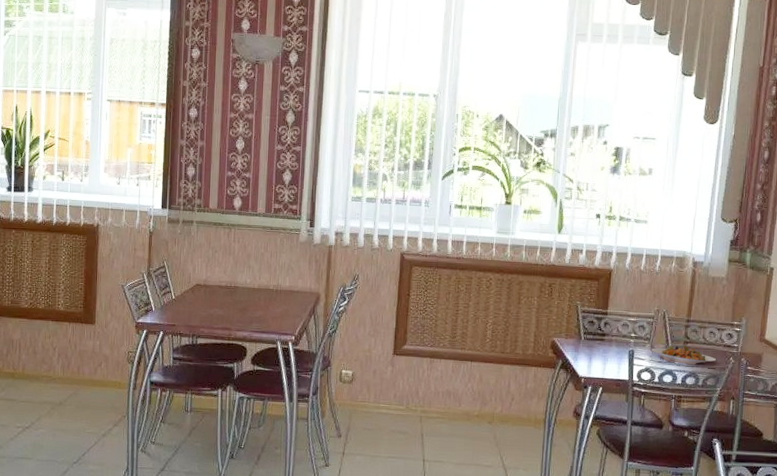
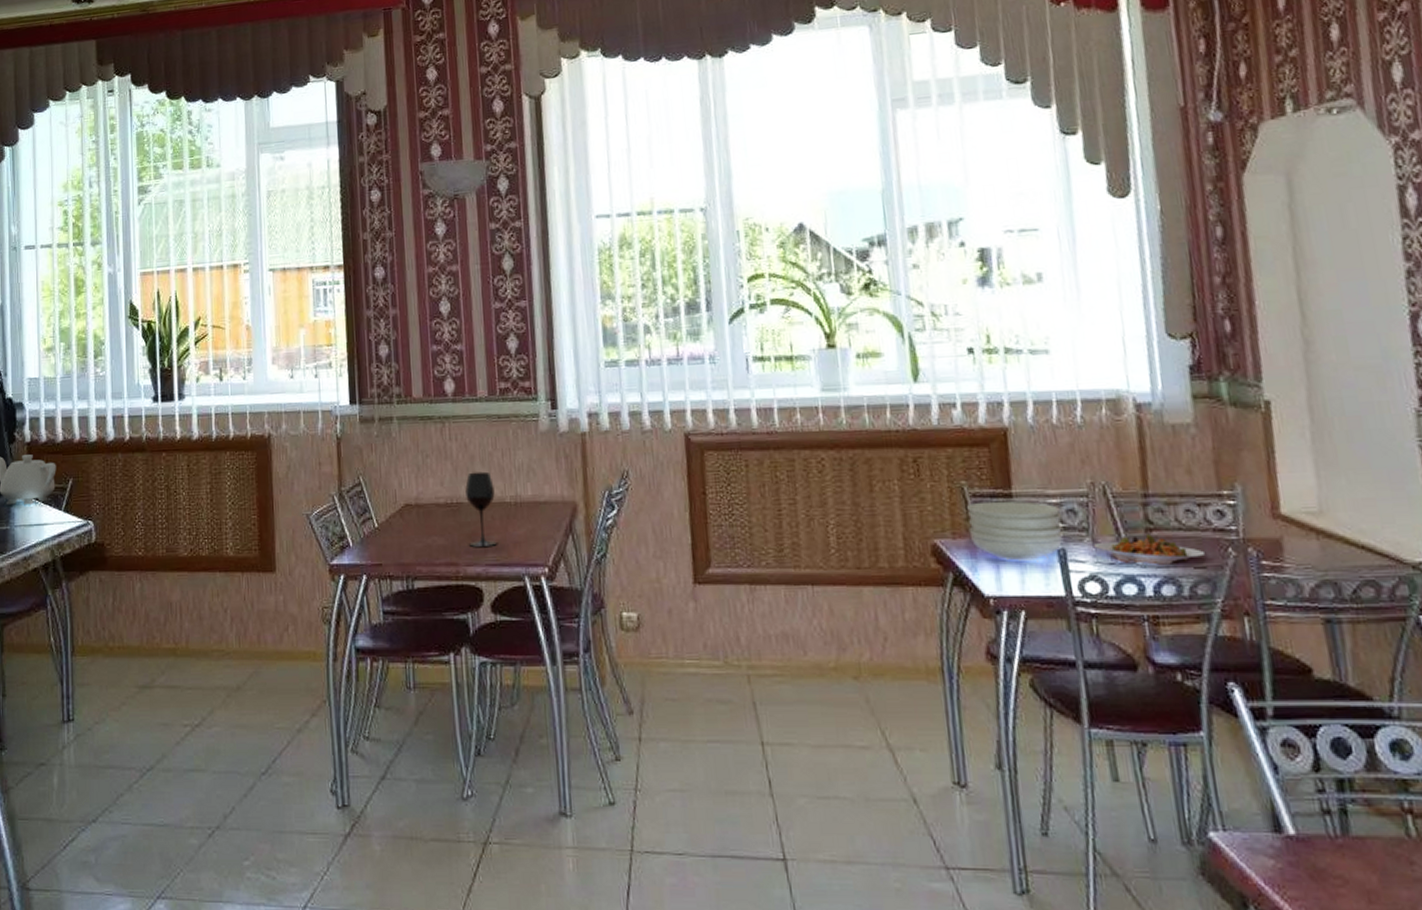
wineglass: none [240,266,263,319] -> present [465,471,498,547]
bowl: none [576,316,636,356] -> present [966,501,1063,561]

